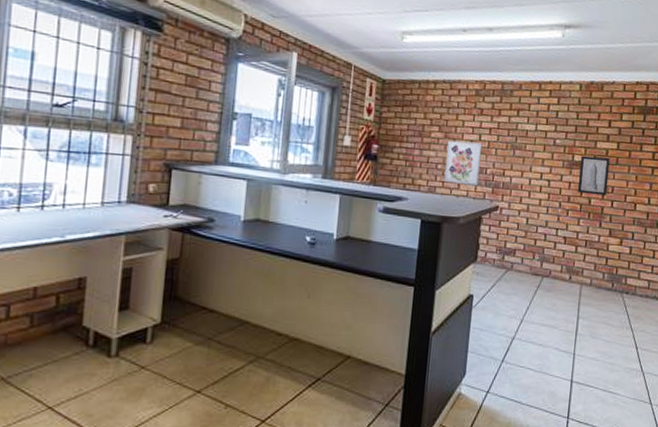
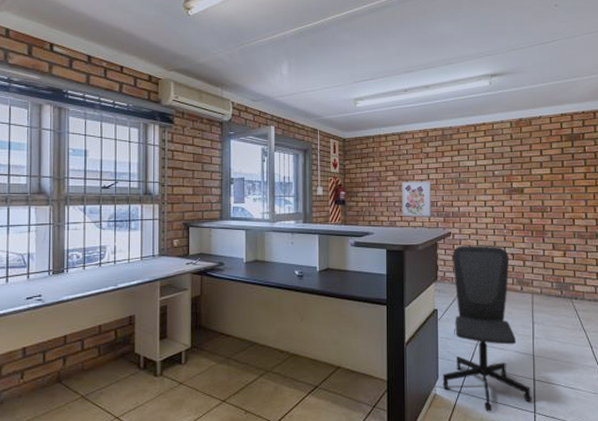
office chair: none [469,223,568,415] -> present [442,246,533,412]
wall art: present [577,156,610,196] -> none [518,182,546,215]

